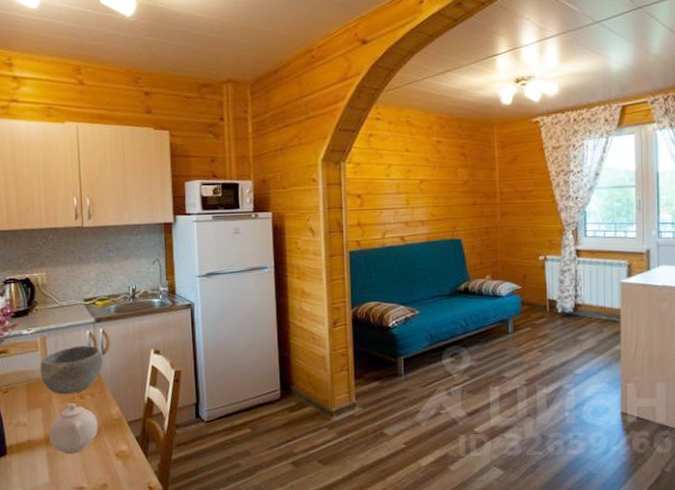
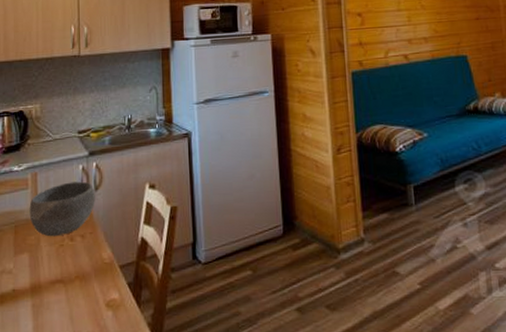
teapot: present [48,403,98,454] -> none [35,246,88,304]

